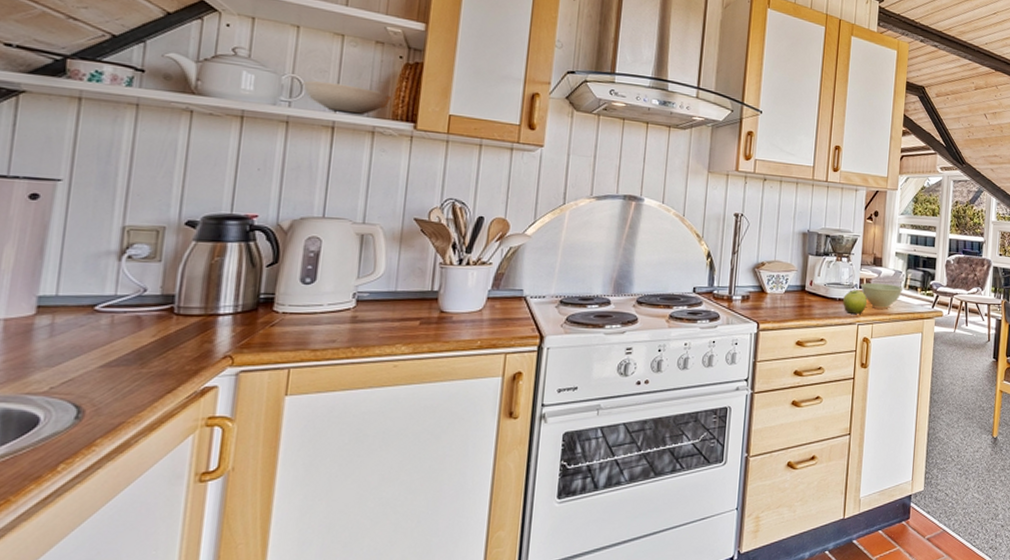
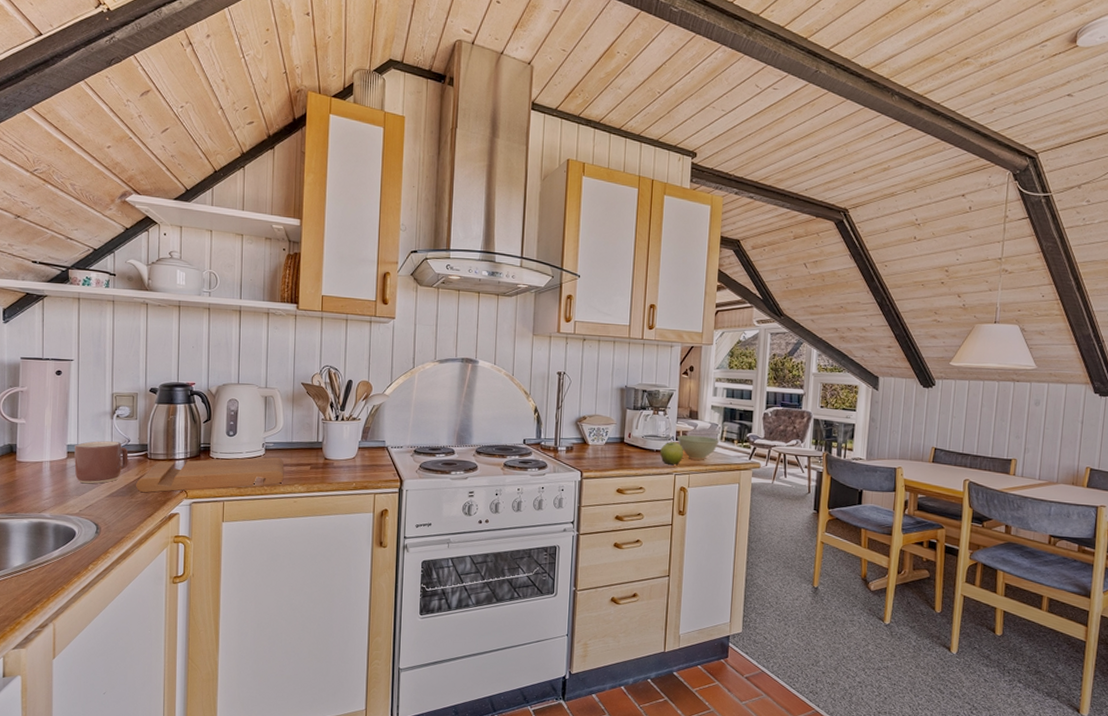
mug: none [47,290,143,350] -> present [74,441,129,484]
cutting board: none [150,310,383,361] -> present [136,457,285,493]
bowl: present [301,80,392,116] -> none [216,274,280,300]

